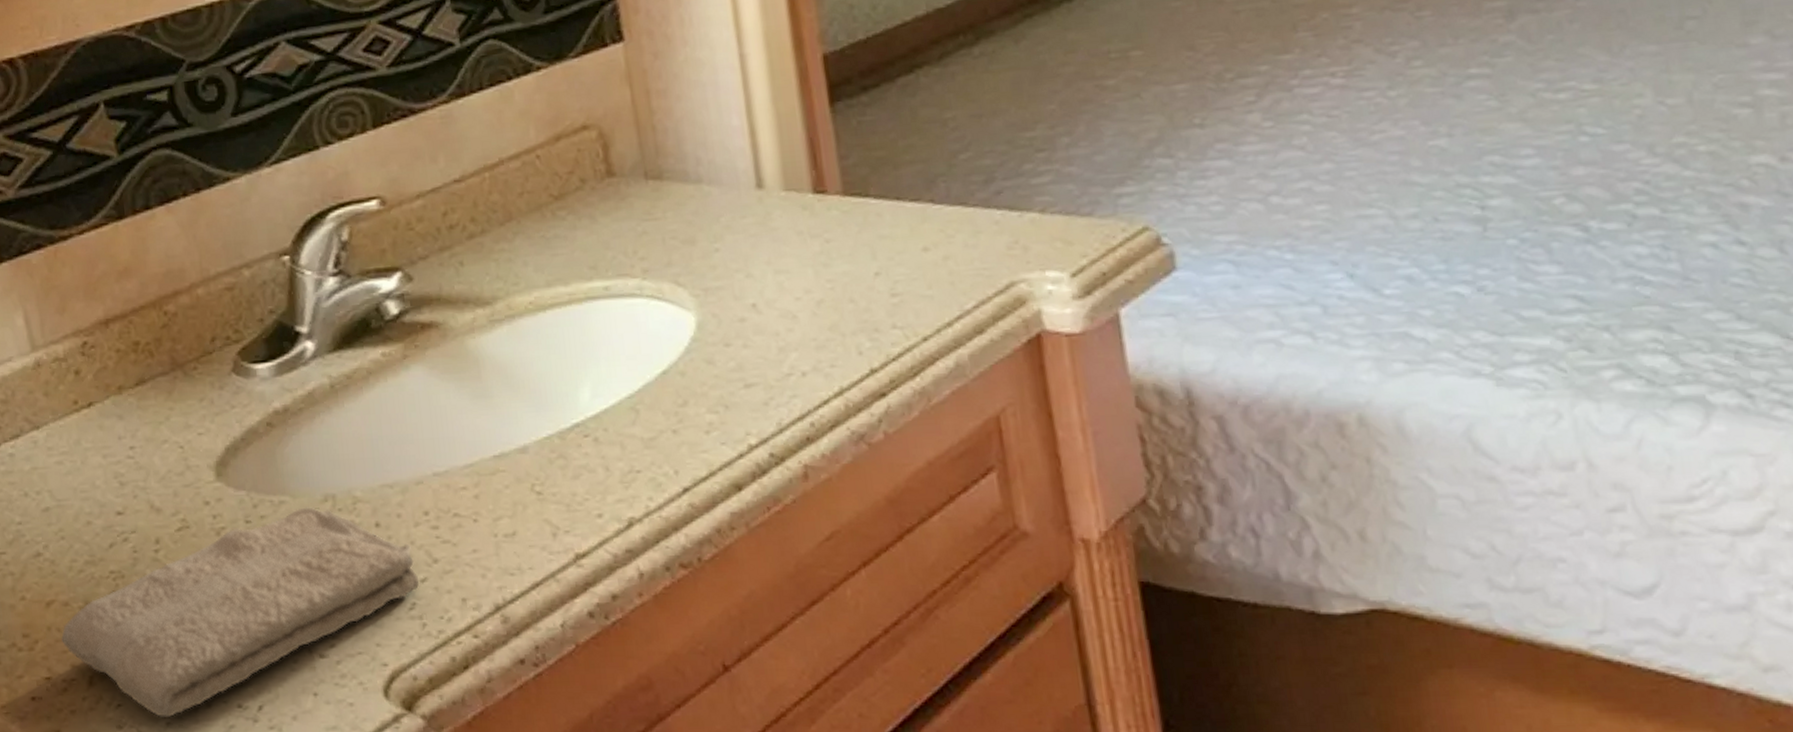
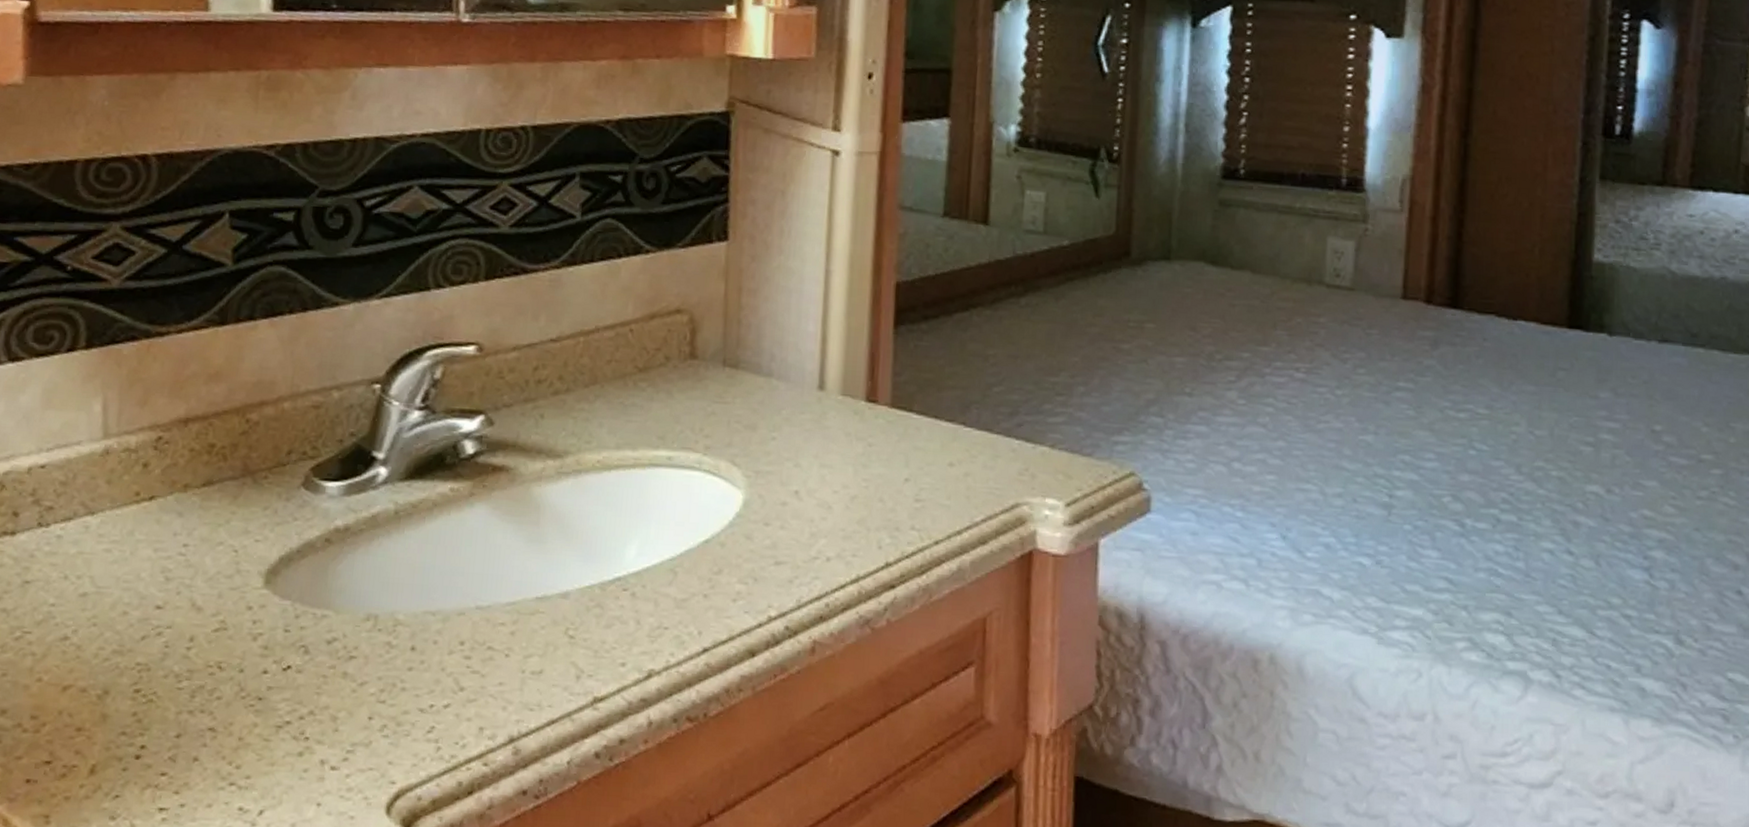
washcloth: present [61,507,420,717] -> none [71,623,443,813]

